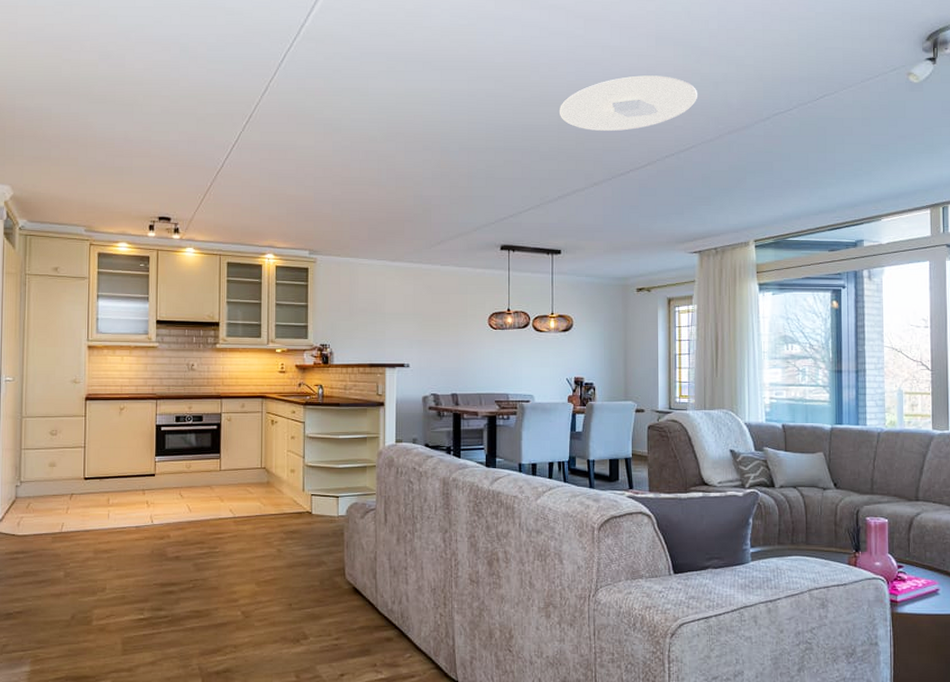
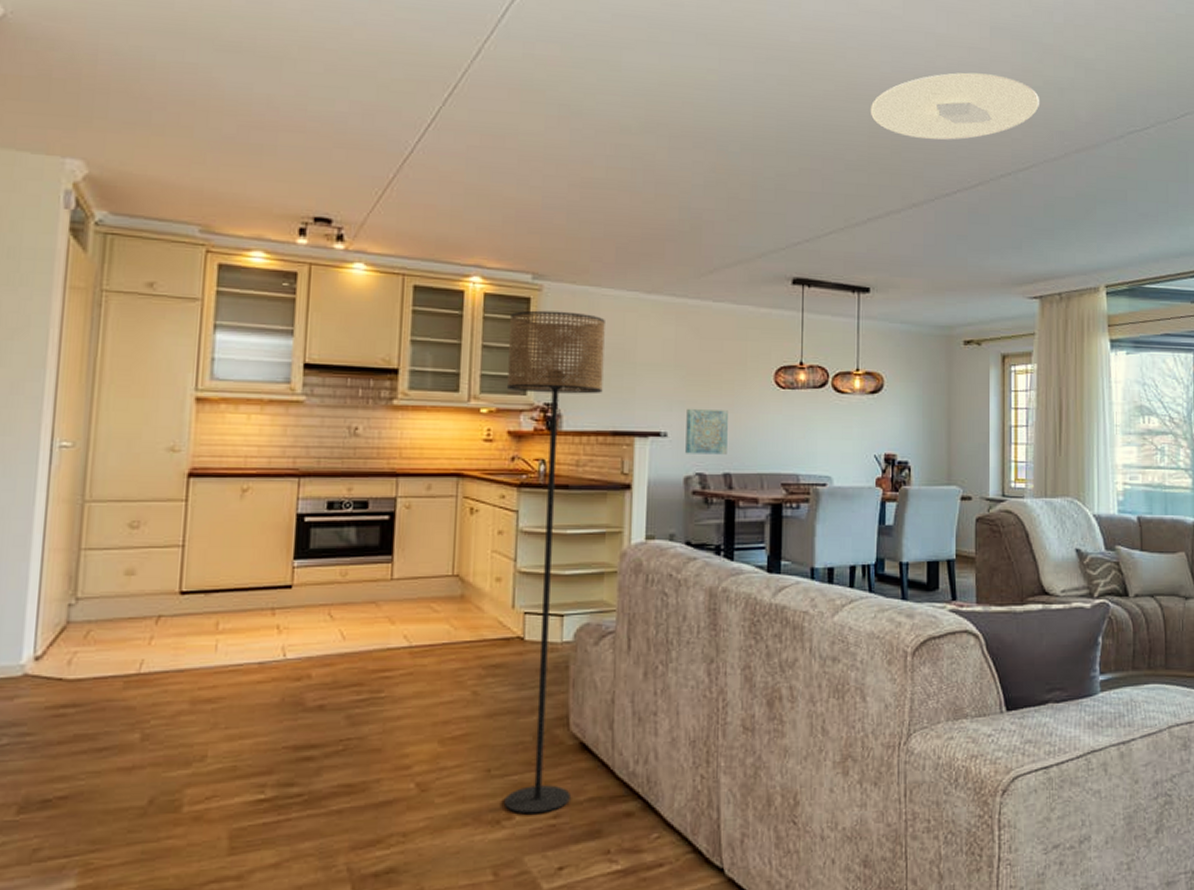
floor lamp: none [293,277,362,636] -> present [505,310,605,815]
wall art: none [423,345,454,380] -> present [685,408,728,455]

